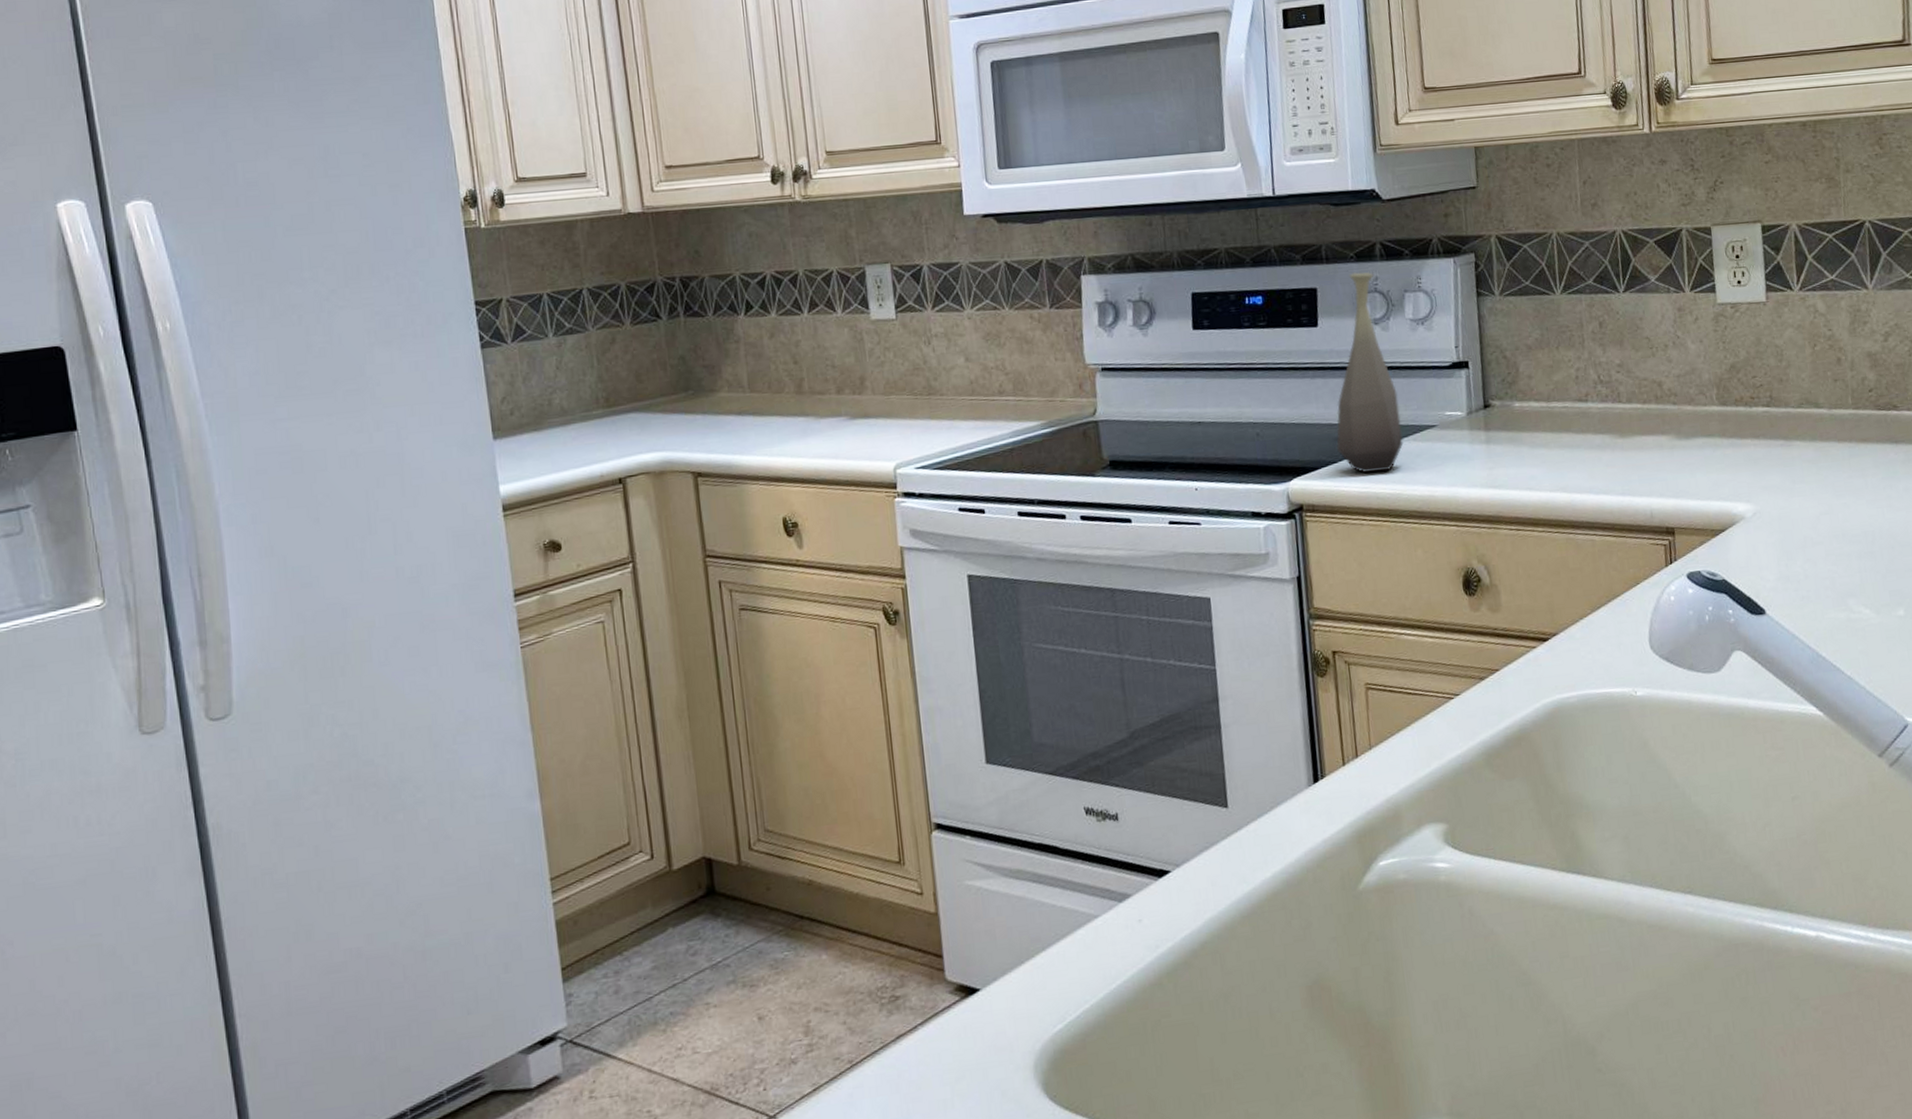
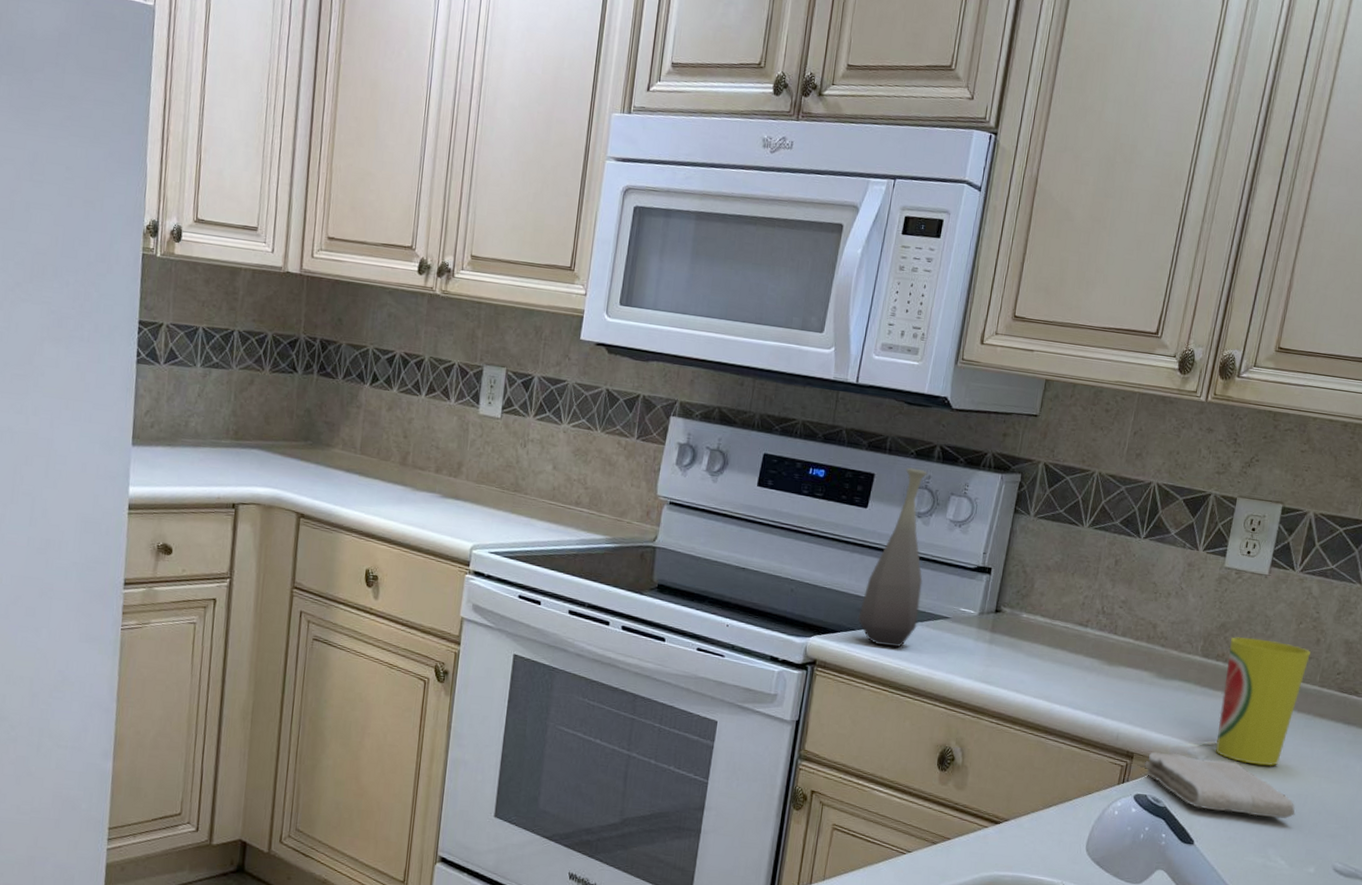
washcloth: none [1688,512,1867,573] -> present [1144,752,1295,819]
cup: none [1745,370,1835,512] -> present [1216,636,1311,766]

